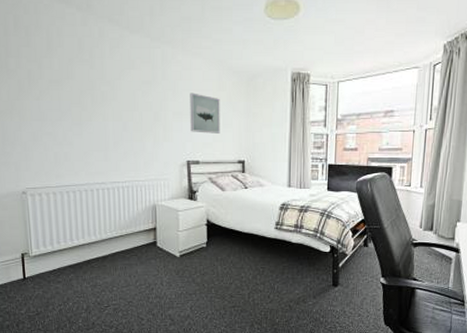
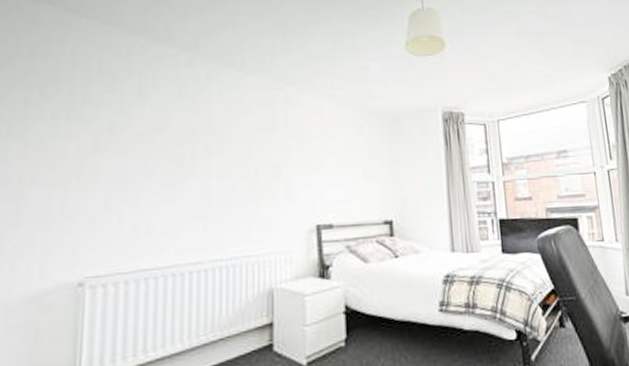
wall art: present [190,93,220,133] -> none [319,139,359,189]

